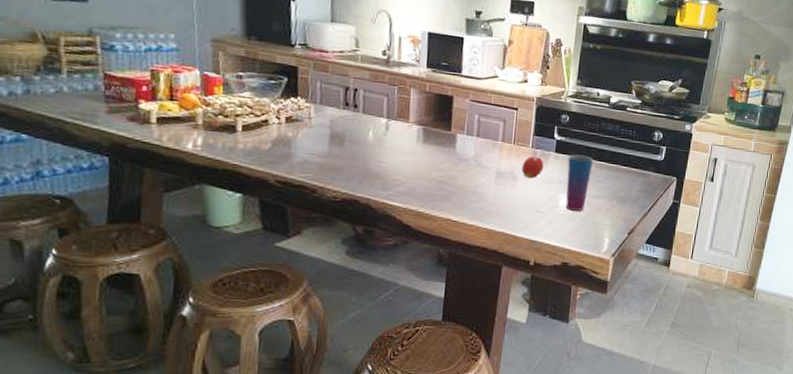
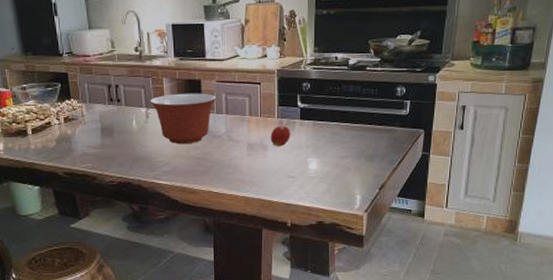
mixing bowl: none [392,107,469,164] -> present [150,93,217,144]
cup: present [565,154,594,211] -> none [314,119,338,172]

